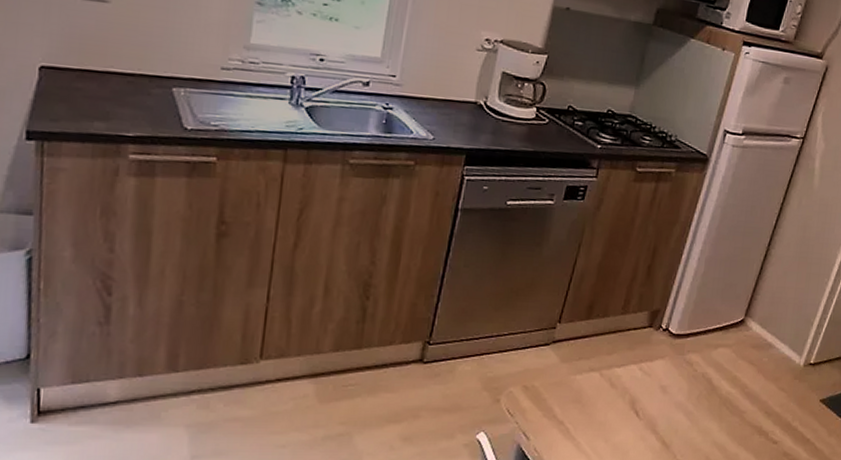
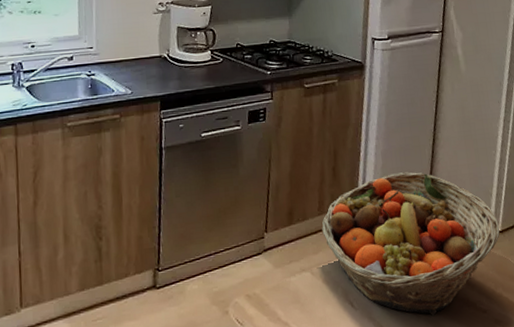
fruit basket: none [621,284,813,438] -> present [322,172,500,315]

